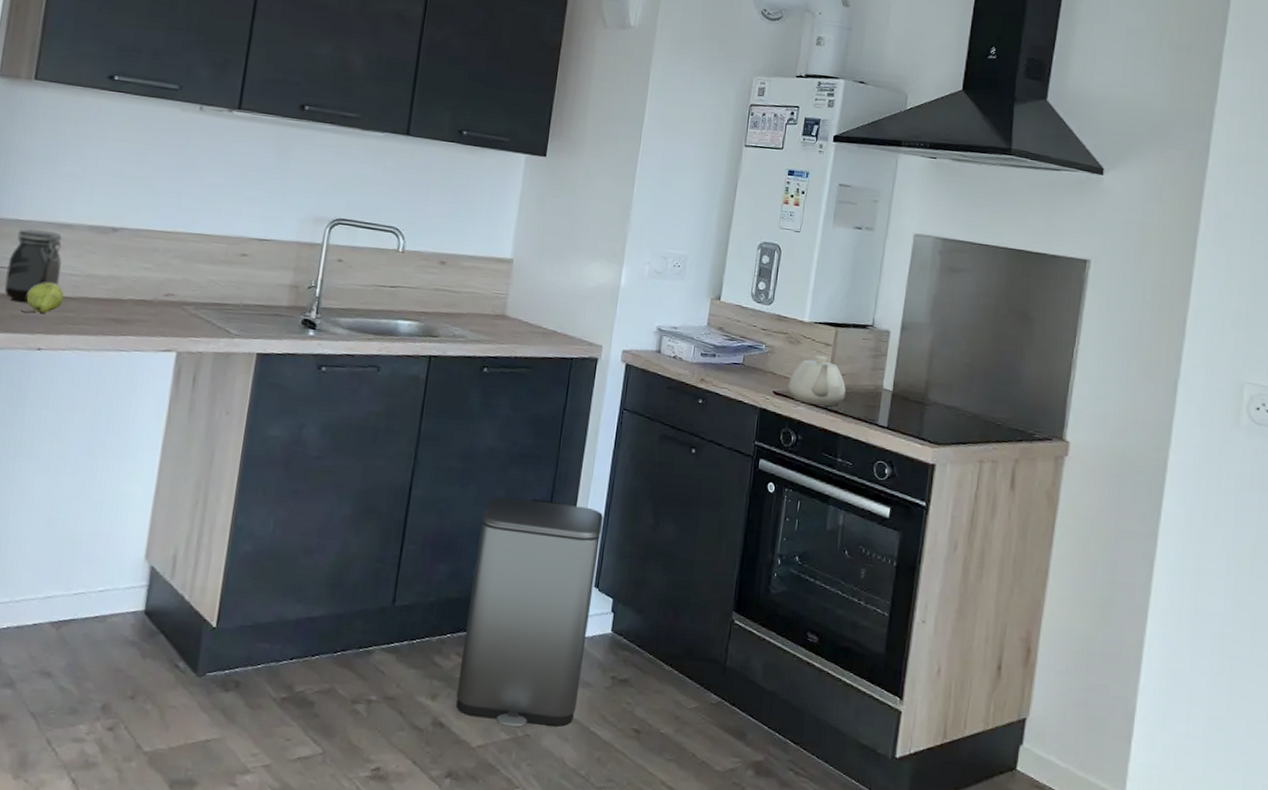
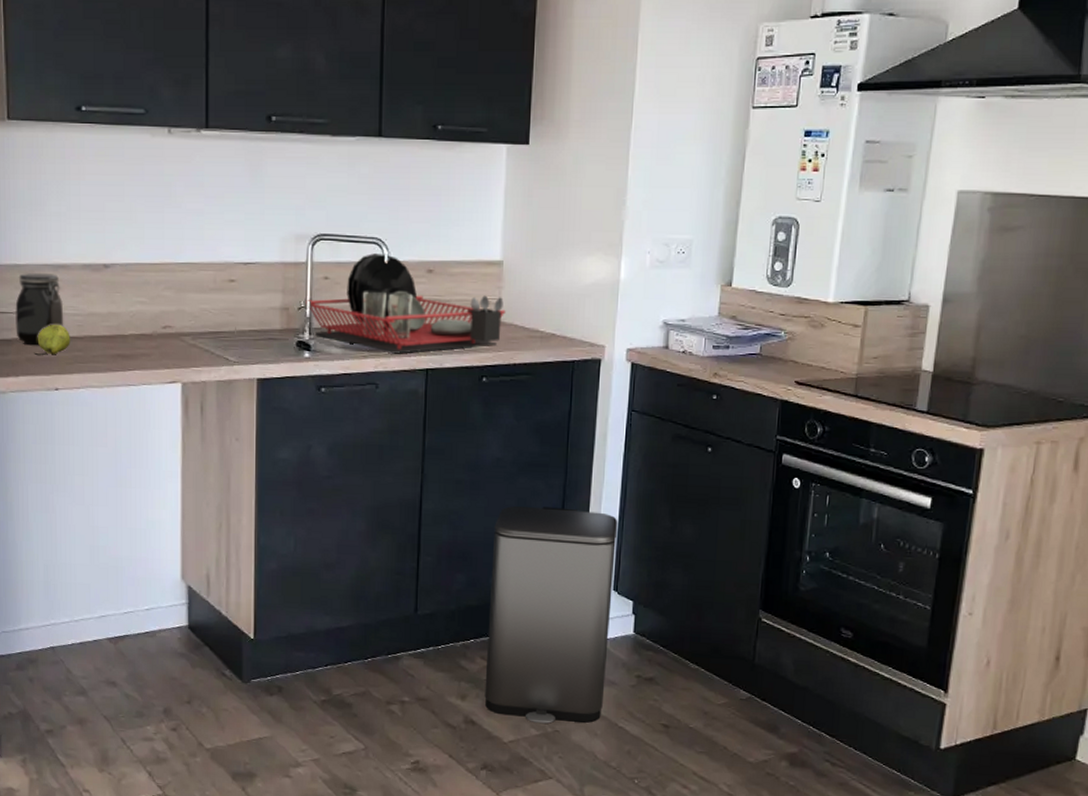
dish rack: none [316,241,512,340] -> present [306,253,506,354]
teapot: present [787,355,846,407] -> none [810,338,879,393]

